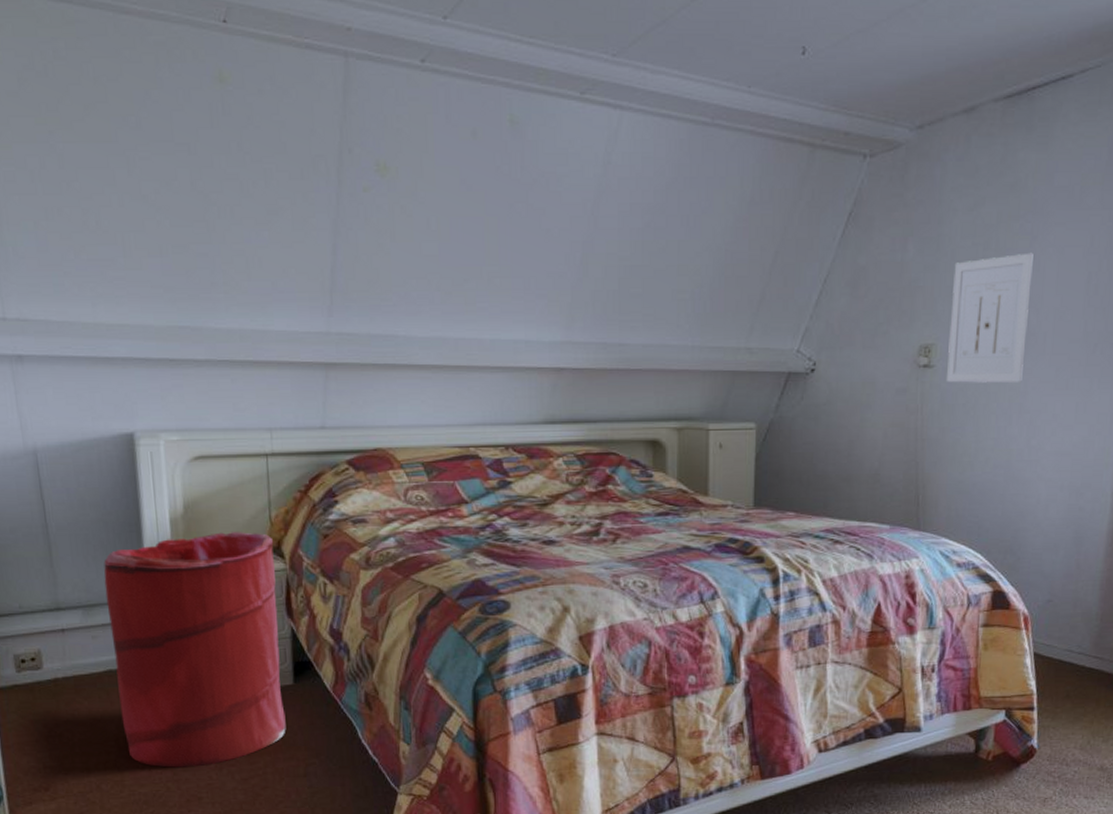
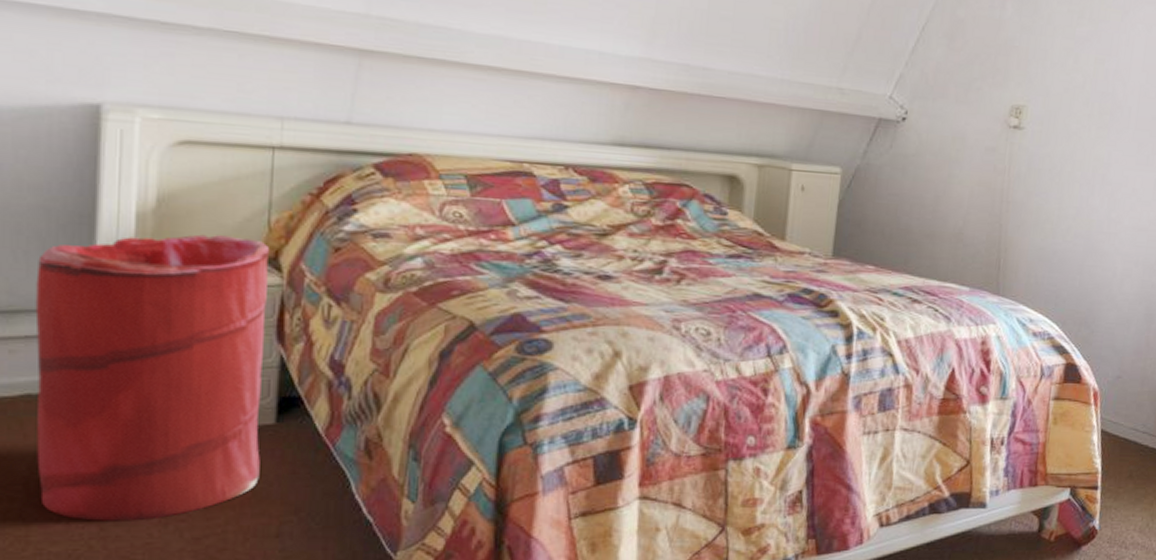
wall art: present [947,252,1034,383] -> none [1035,26,1124,154]

